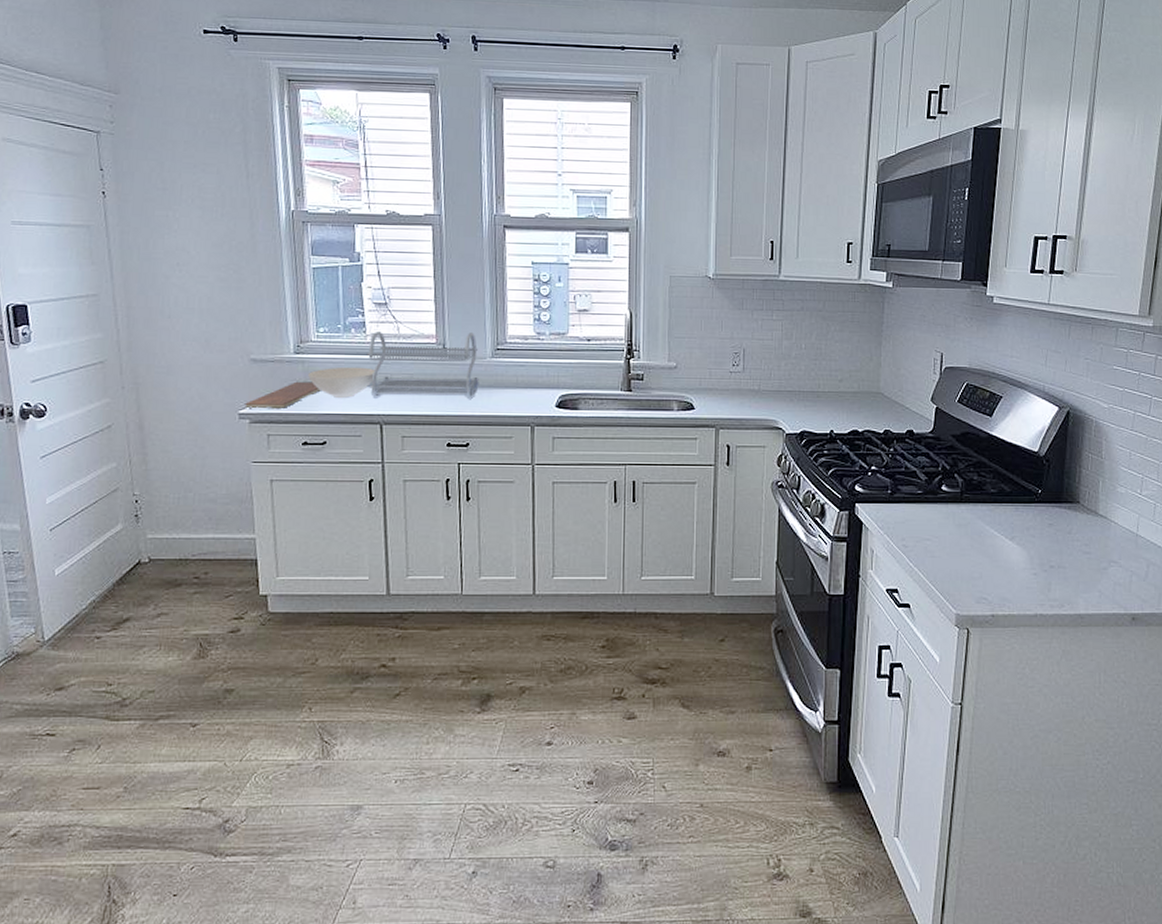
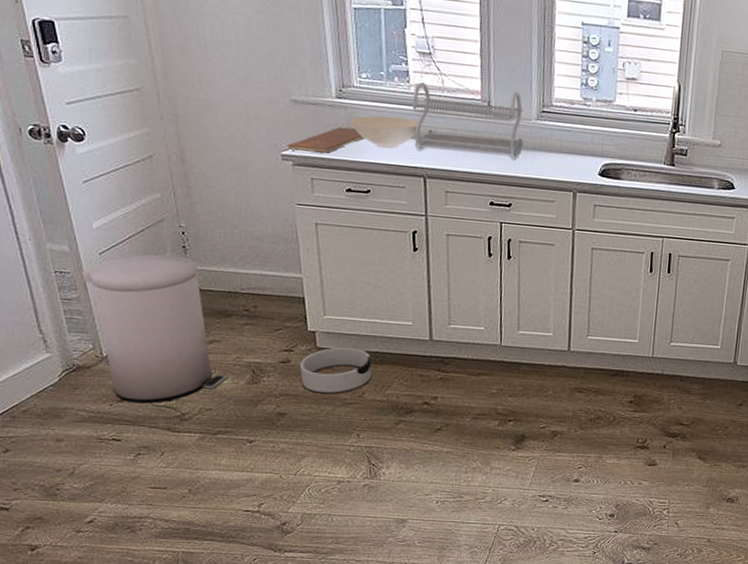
pedal bin: none [31,525,175,690] -> present [82,253,229,404]
pet bowl: none [249,609,327,664] -> present [299,347,373,395]

